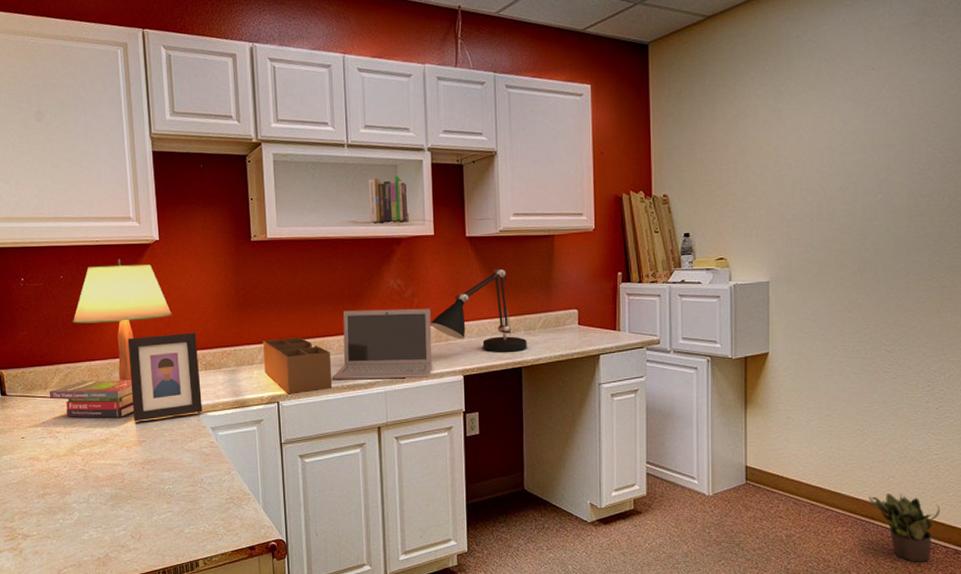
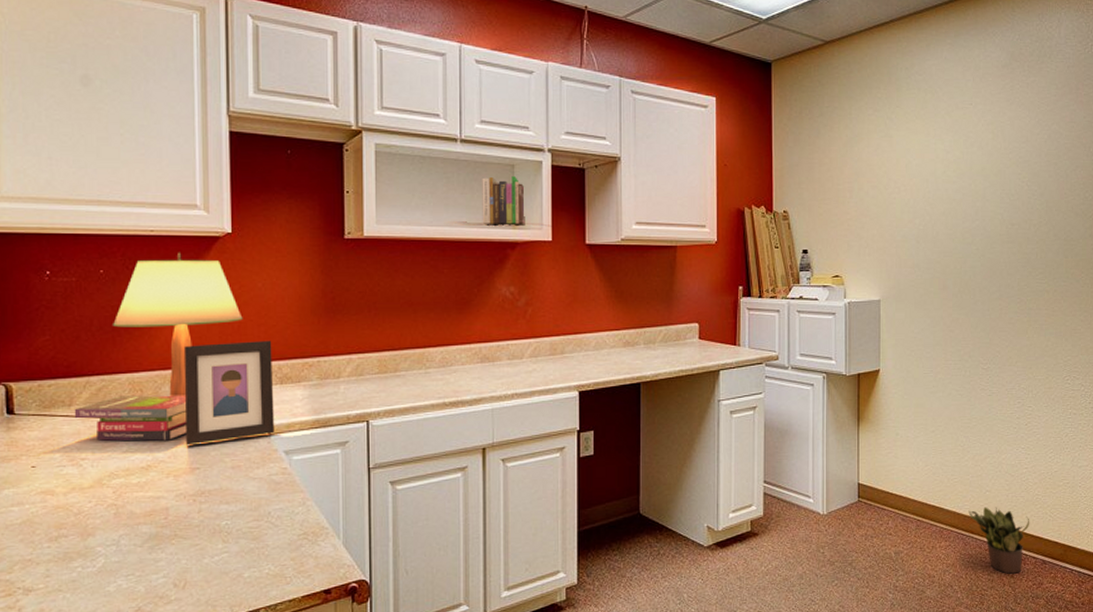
desk organizer: present [263,337,333,394] -> none [353,348,433,412]
laptop: present [332,308,433,379] -> none [433,318,546,395]
desk lamp: present [430,269,527,352] -> none [544,280,647,367]

